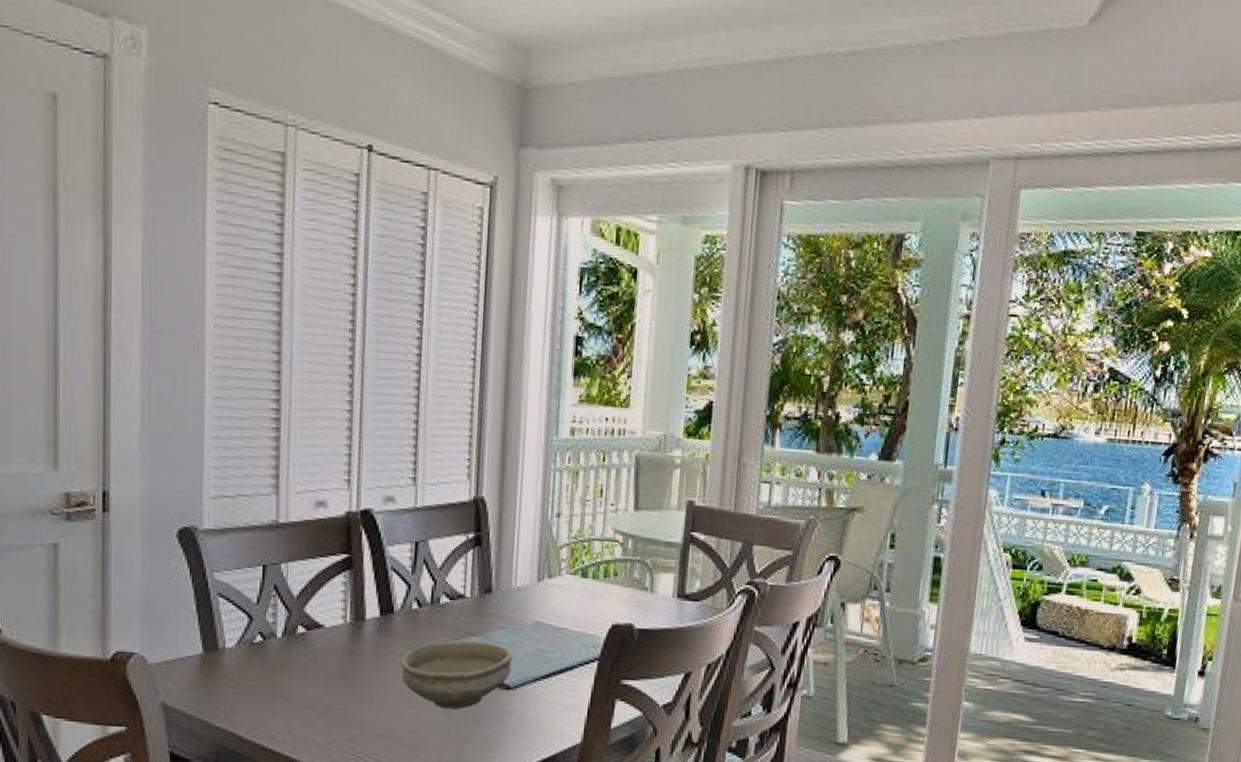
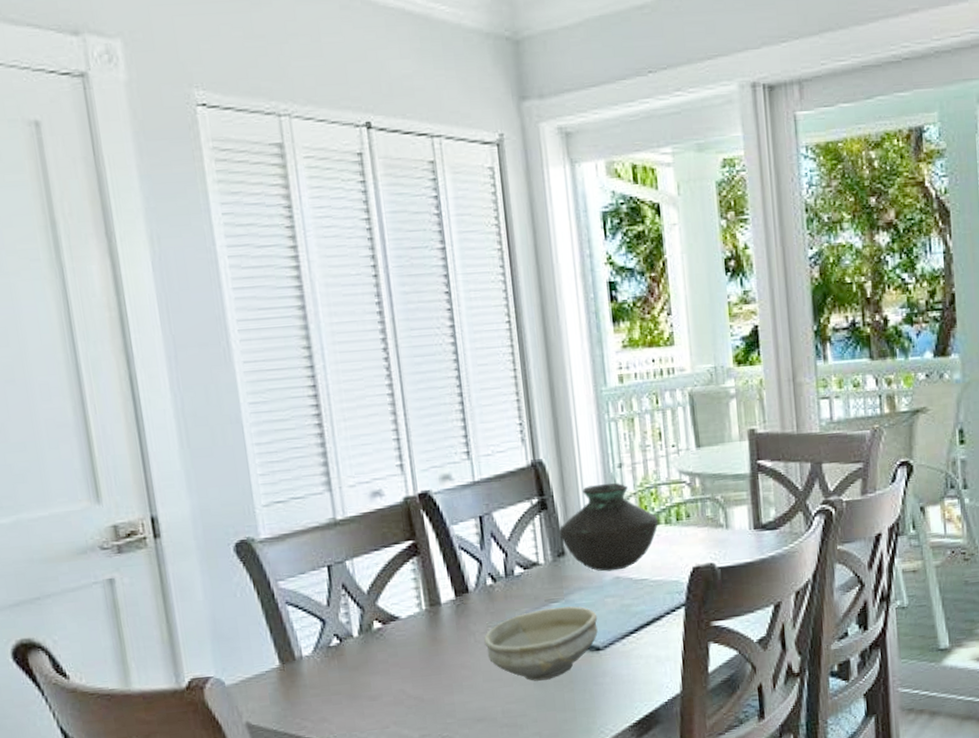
vase: none [489,530,586,616] -> present [558,482,659,572]

